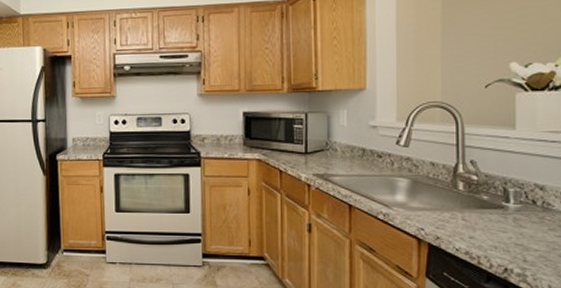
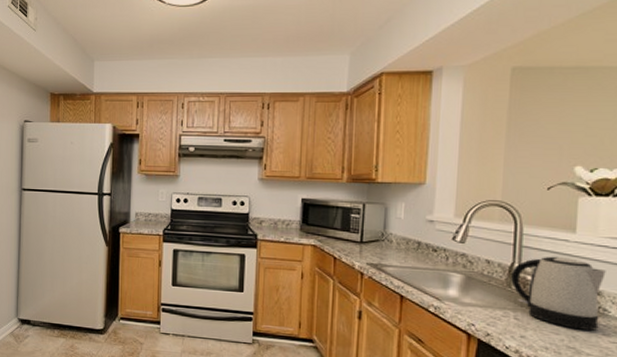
kettle: none [456,154,547,226] -> present [511,256,606,331]

